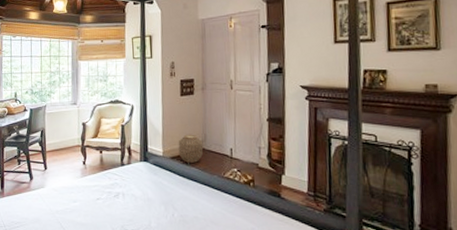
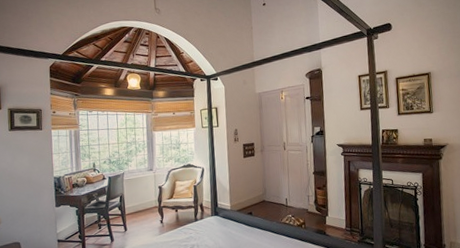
woven basket: present [178,134,204,163] -> none [243,189,264,214]

